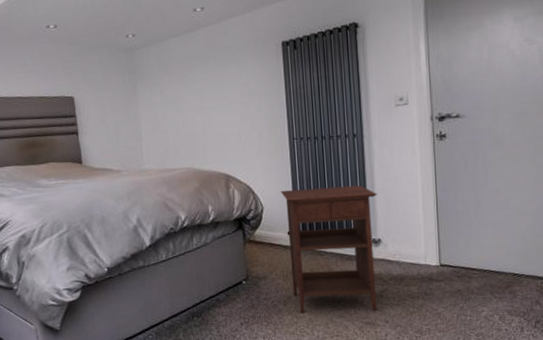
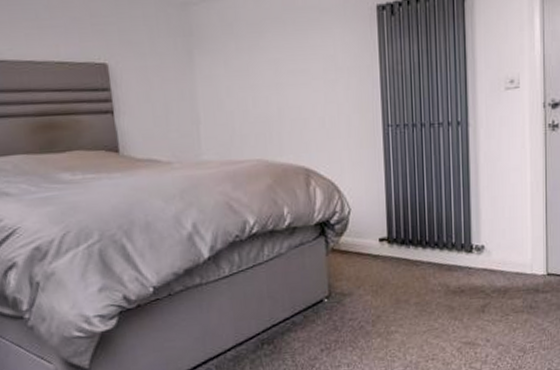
nightstand: present [280,185,377,313] -> none [371,182,482,335]

